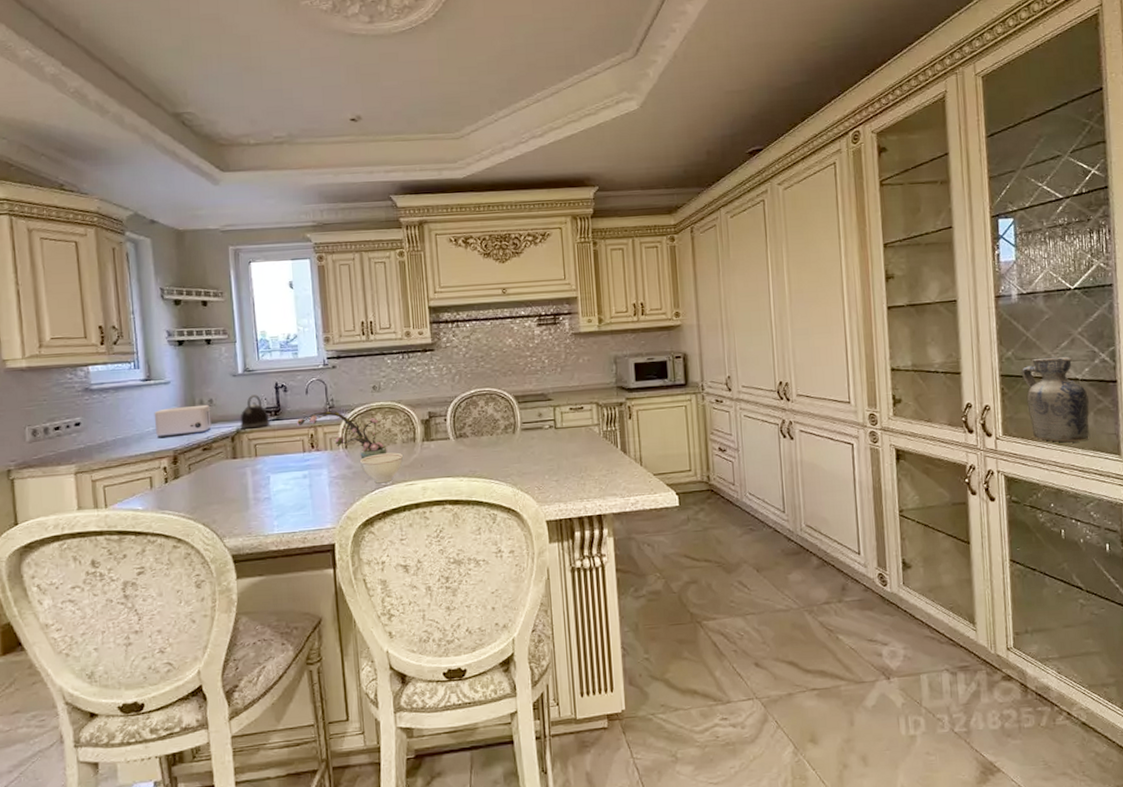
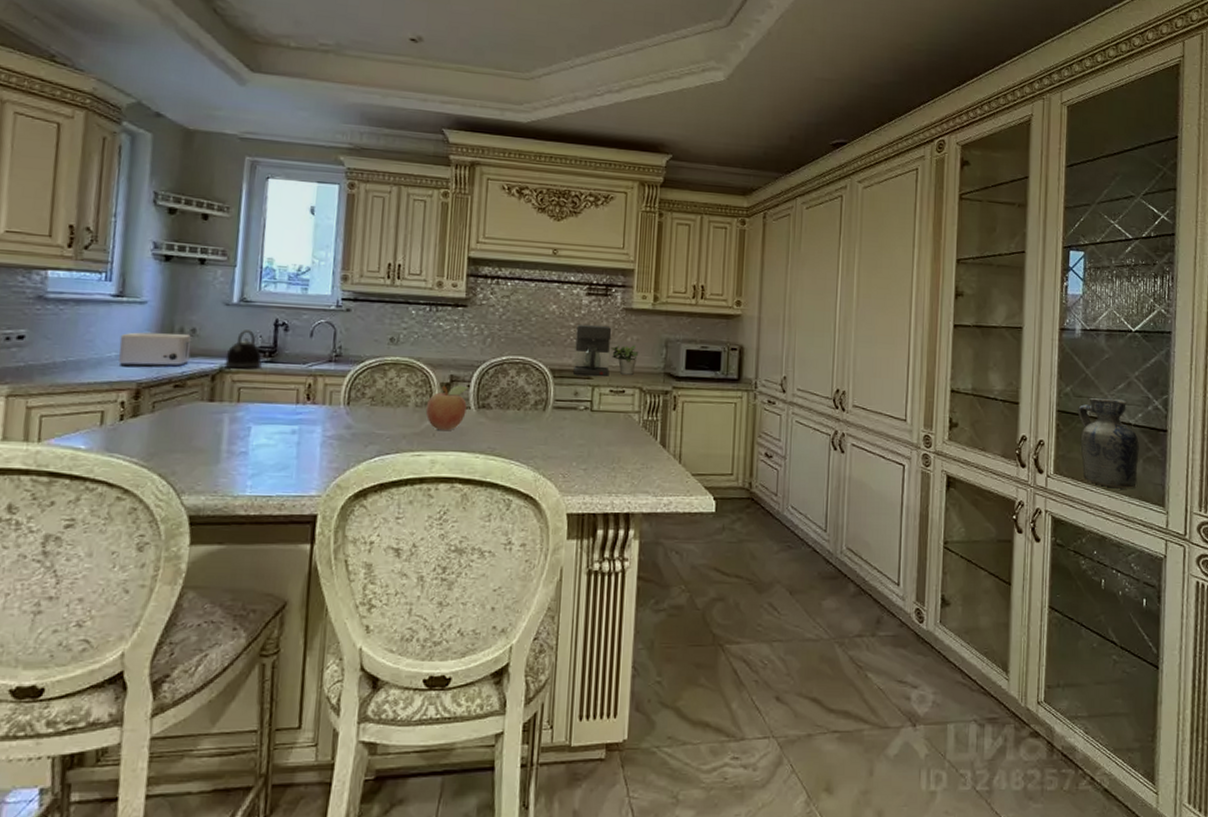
flower arrangement: present [296,411,387,460] -> none [293,359,397,420]
bowl: present [359,452,404,484] -> none [361,415,415,451]
fruit: none [411,419,447,461] -> present [425,385,469,431]
coffee maker: none [532,351,567,399] -> present [573,324,612,377]
potted plant: none [566,365,592,393] -> present [611,345,639,375]

